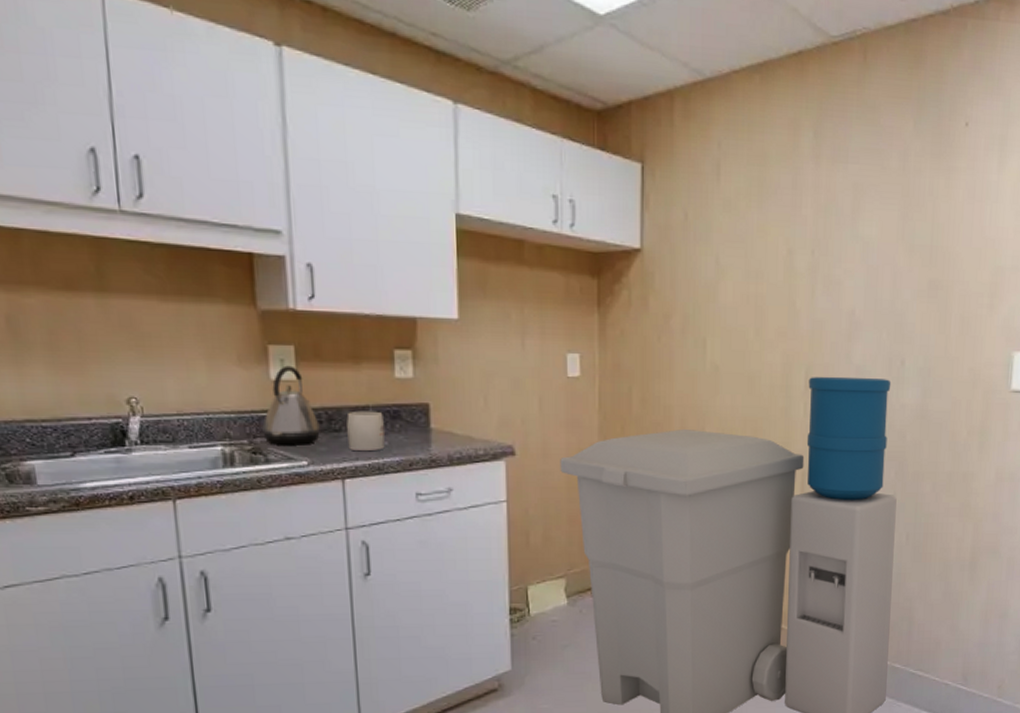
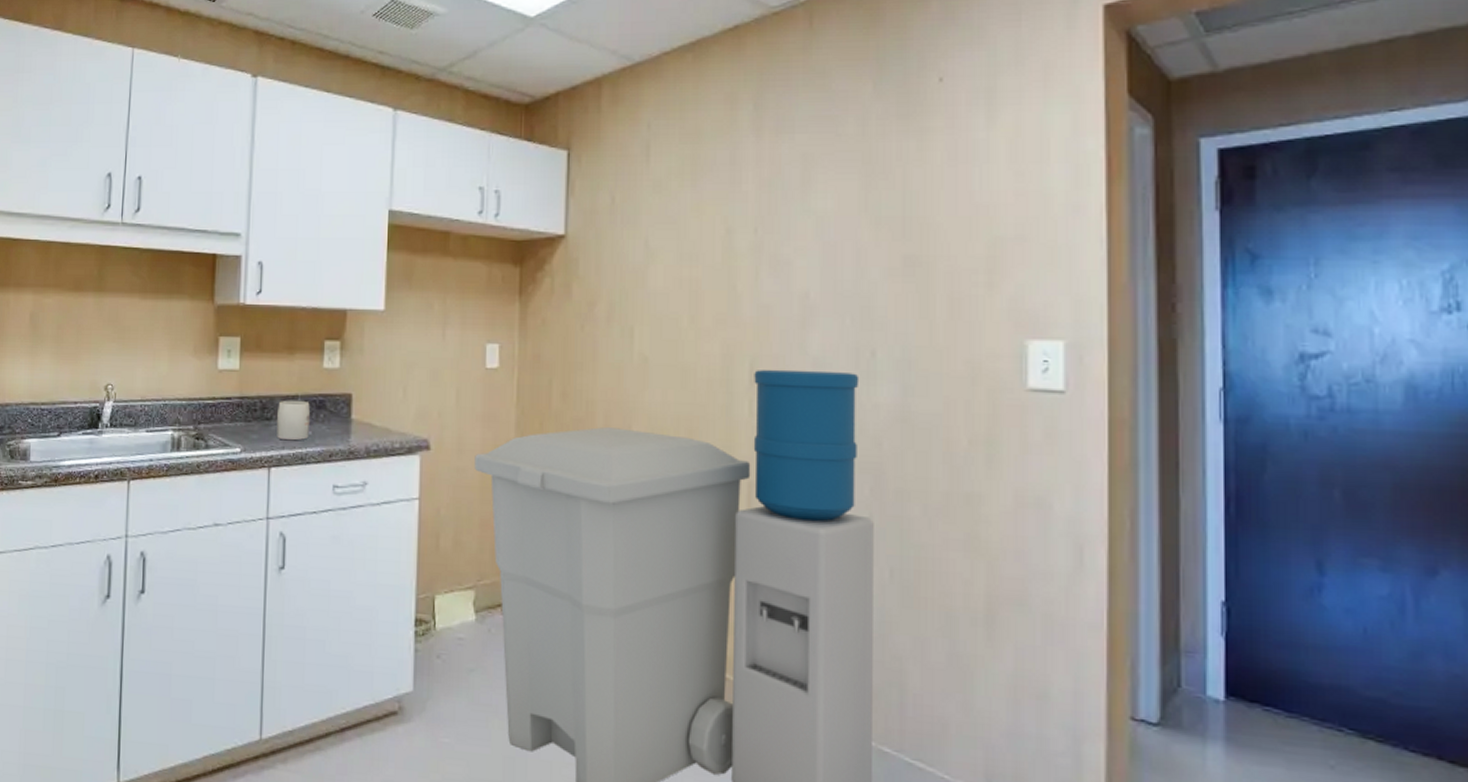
kettle: present [261,365,322,445] -> none [205,356,255,433]

